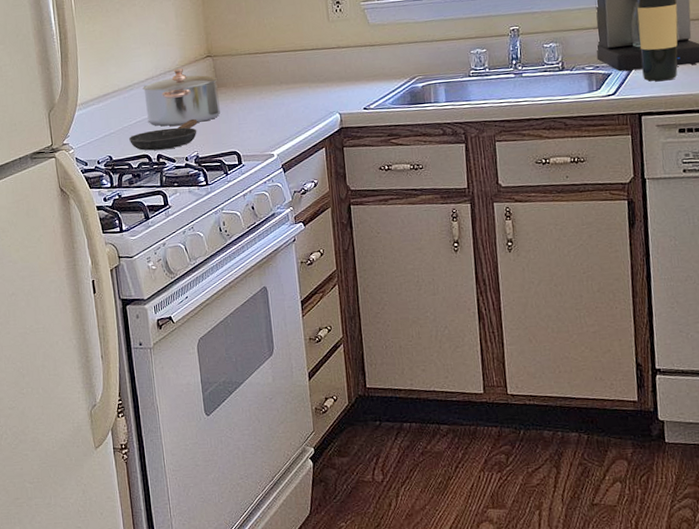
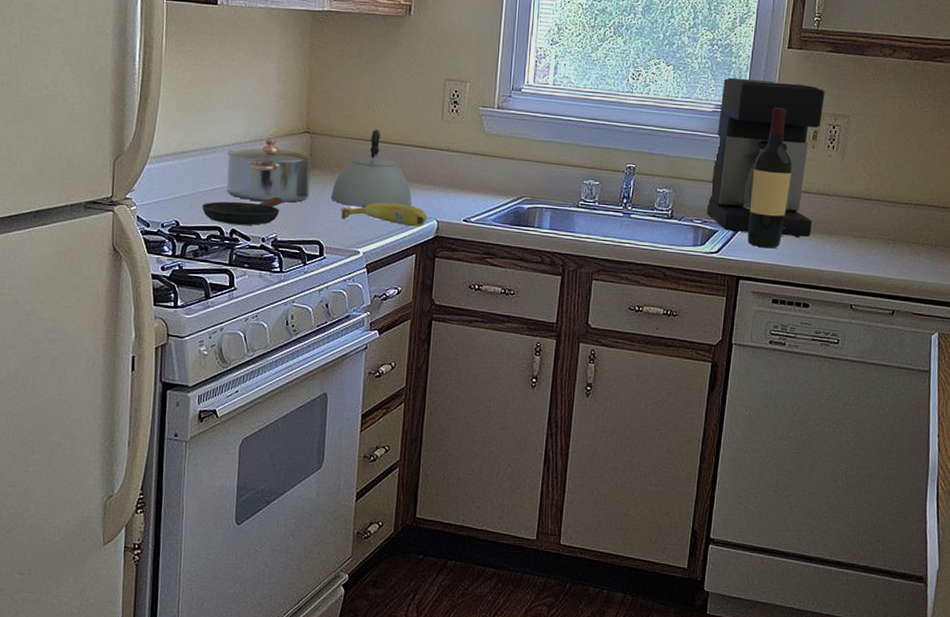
kettle: none [239,41,314,115] -> present [330,129,412,208]
fruit: none [251,103,330,129] -> present [340,202,428,227]

